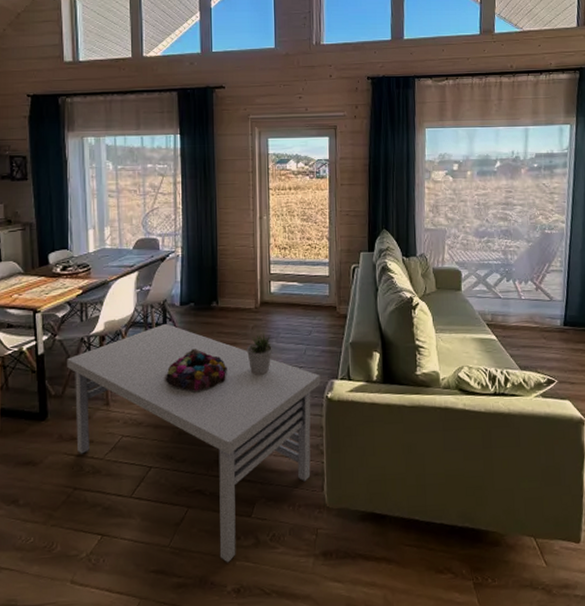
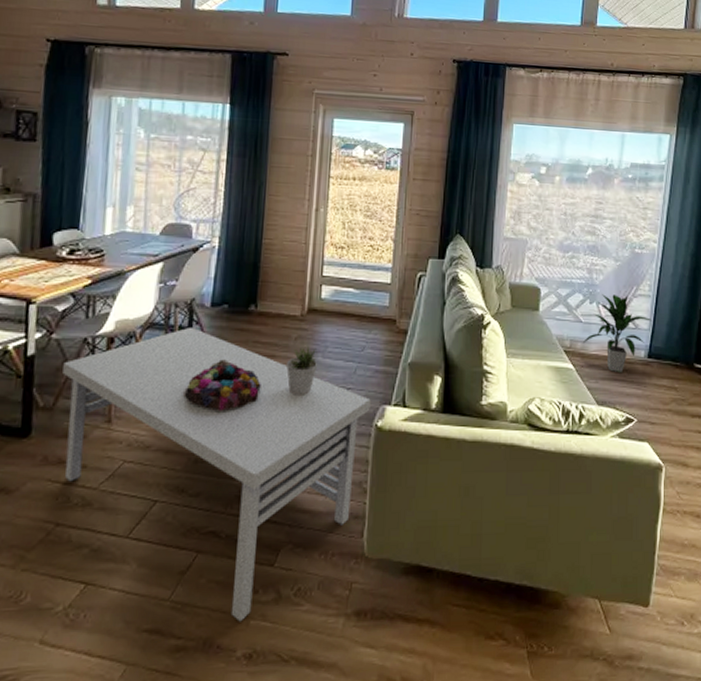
indoor plant: none [502,272,566,341] -> present [582,294,653,373]

